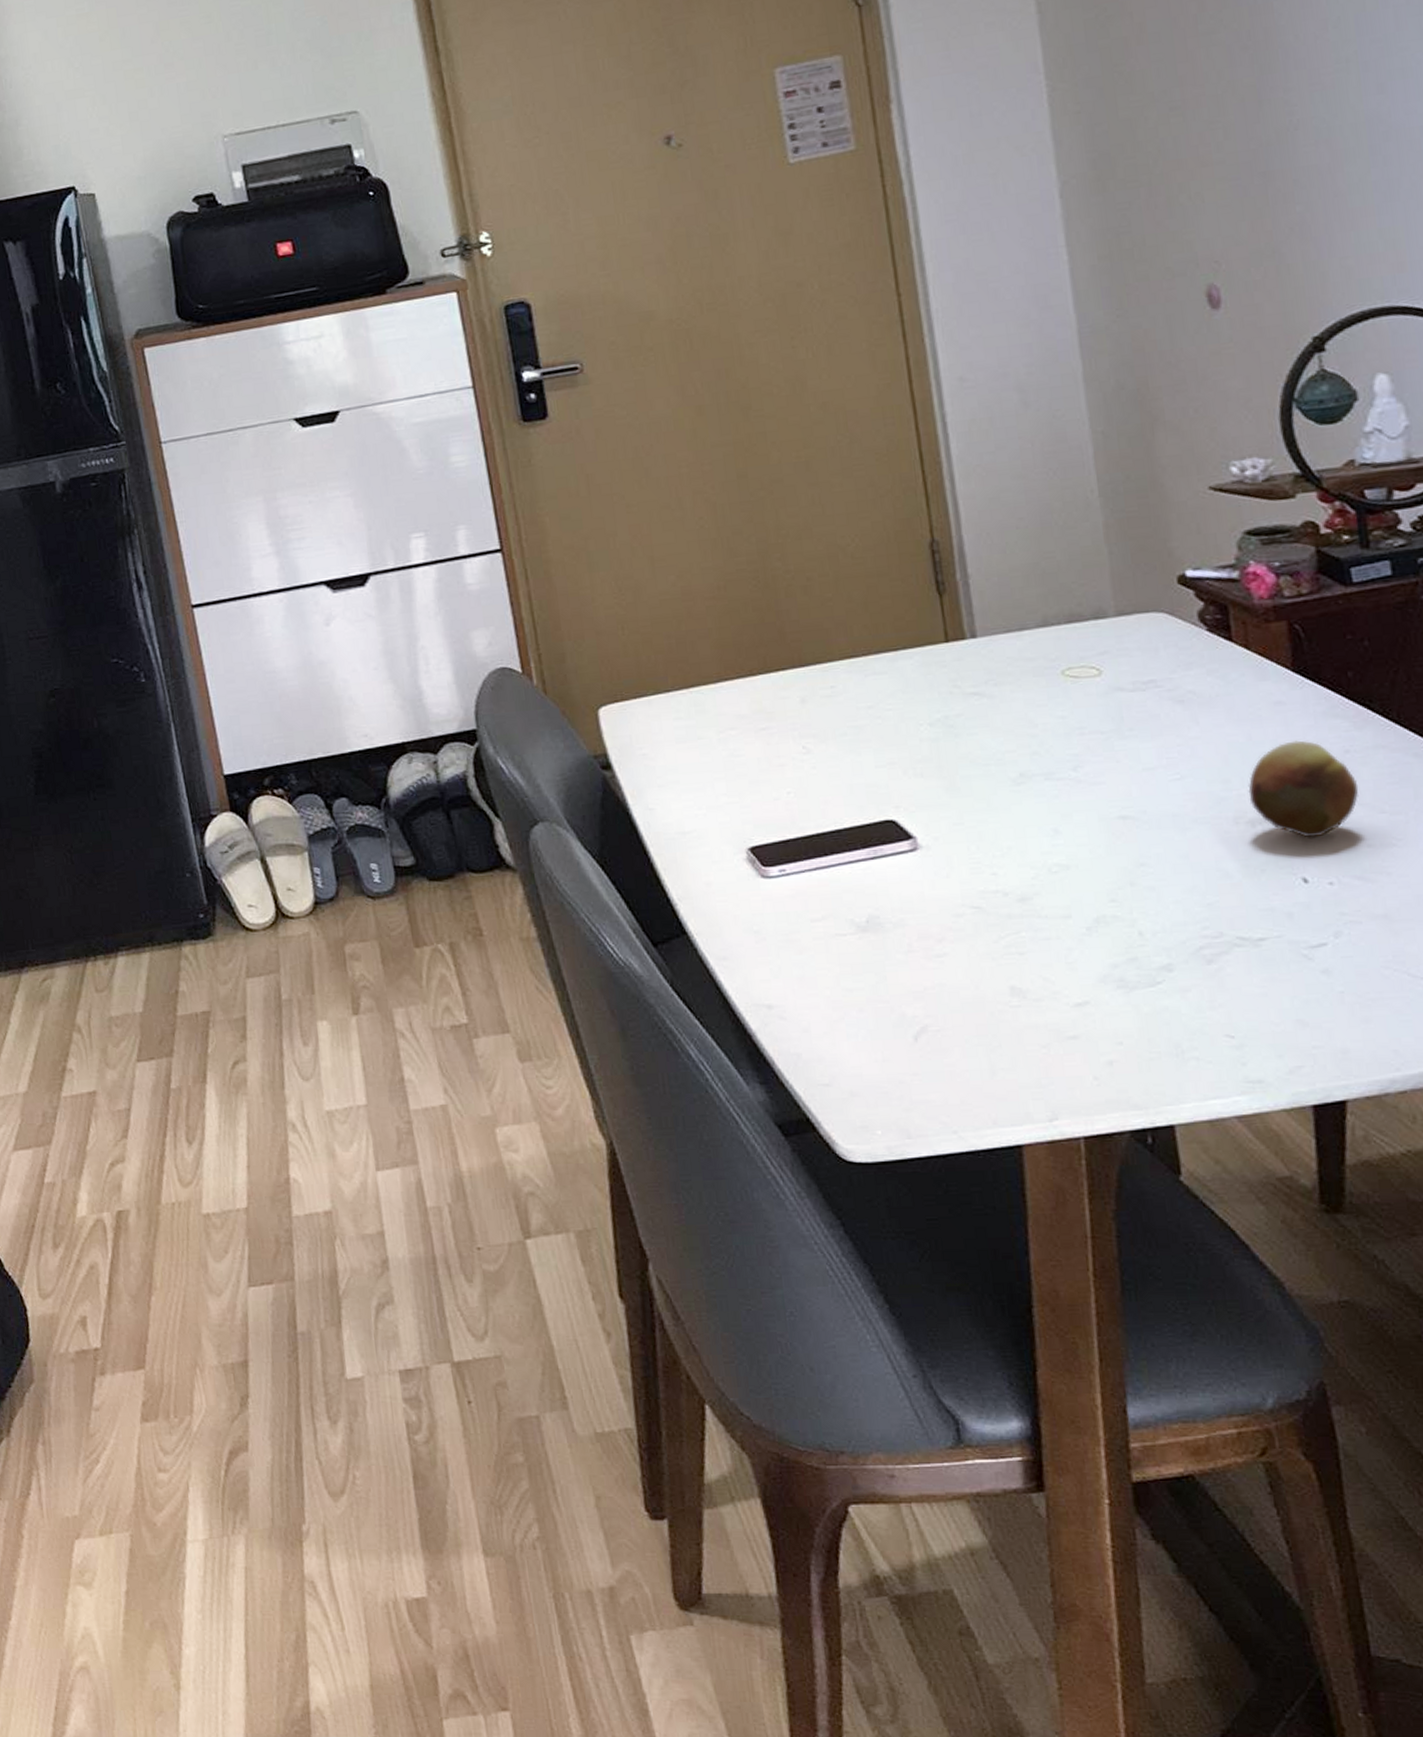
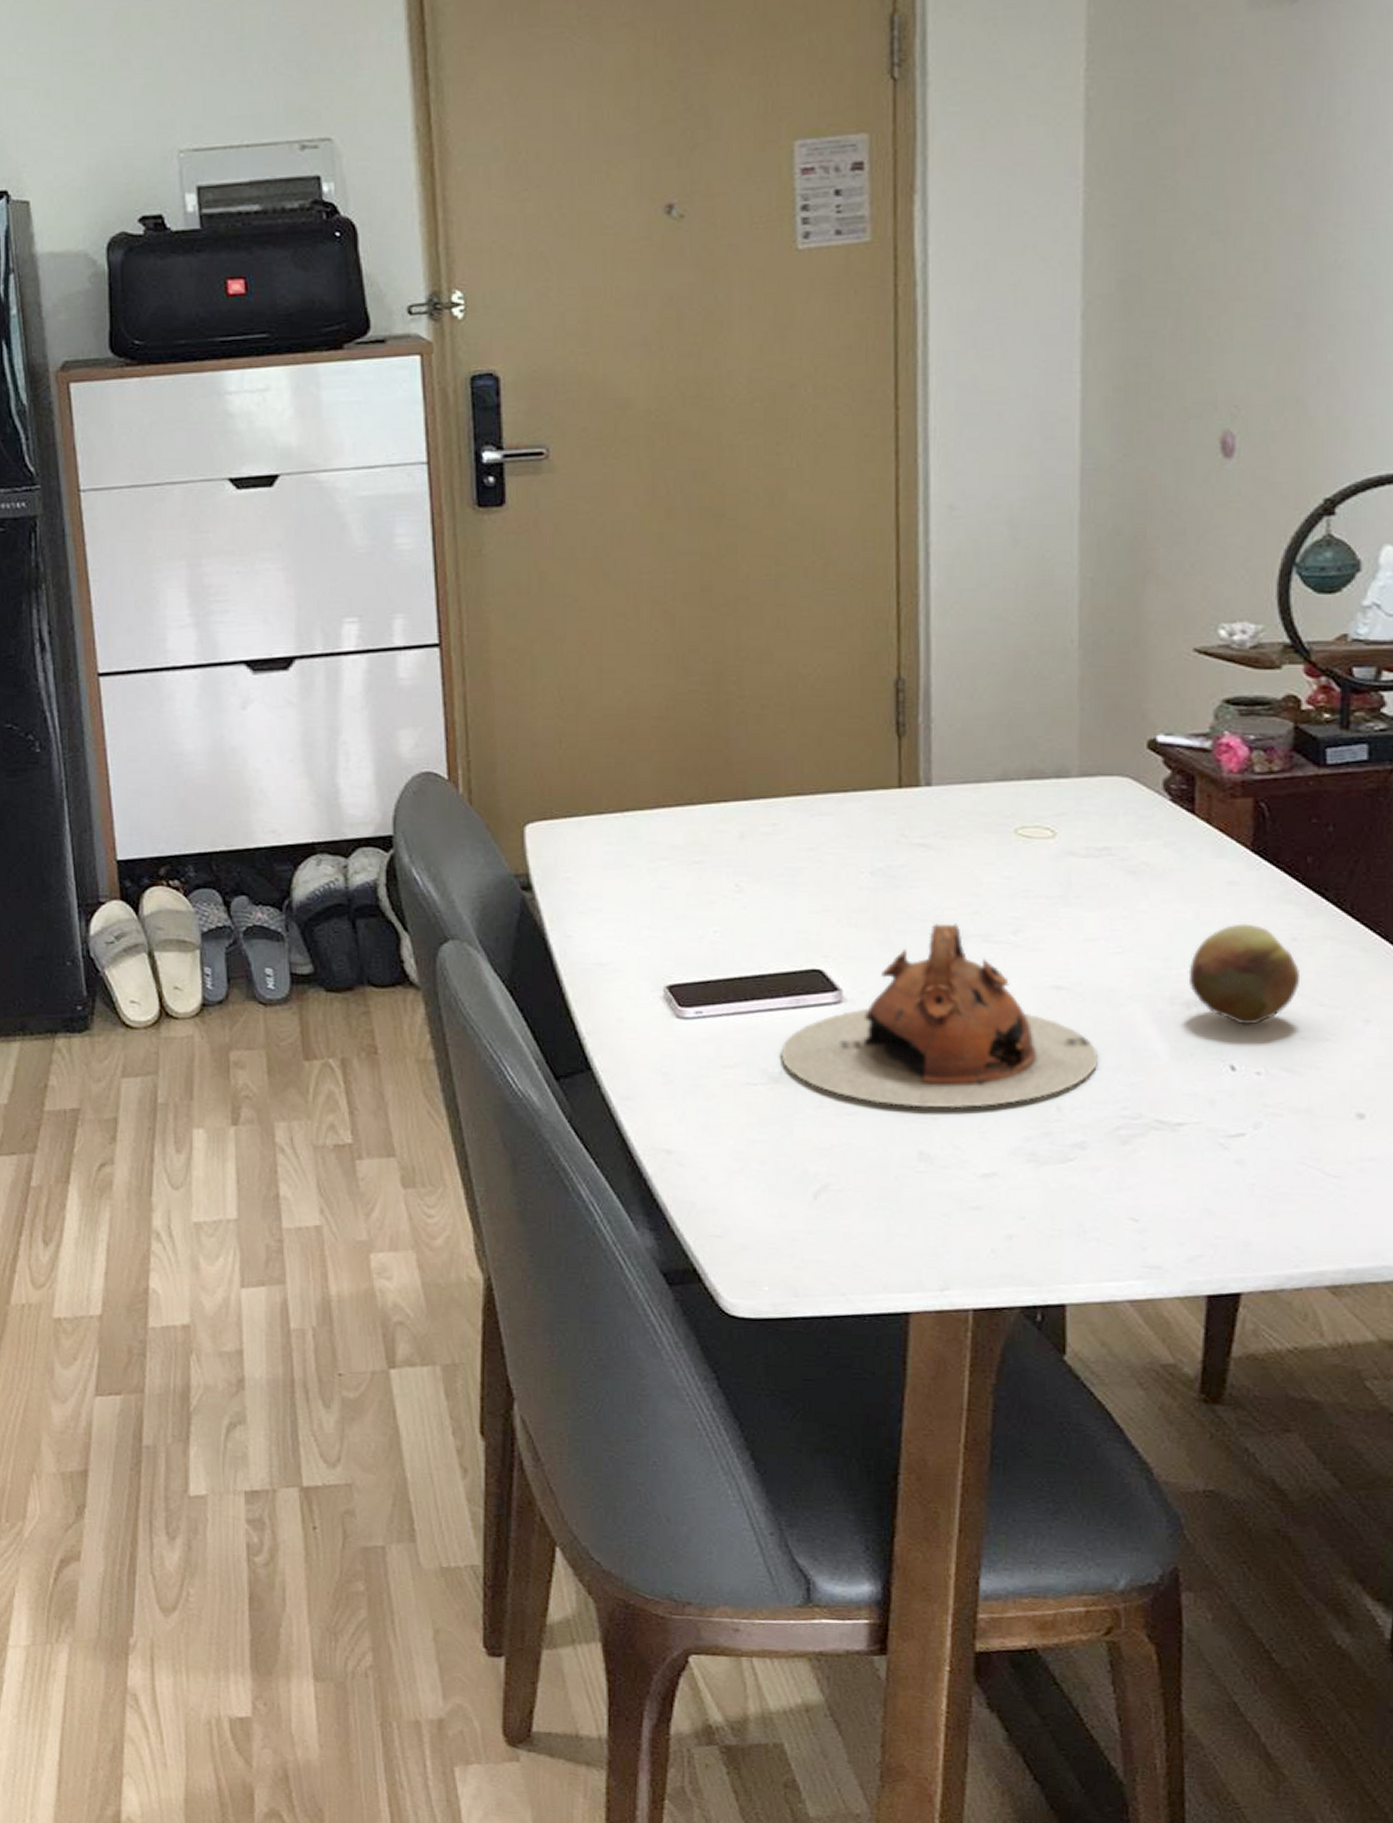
teapot: none [865,765,1174,944] -> present [781,923,1099,1109]

